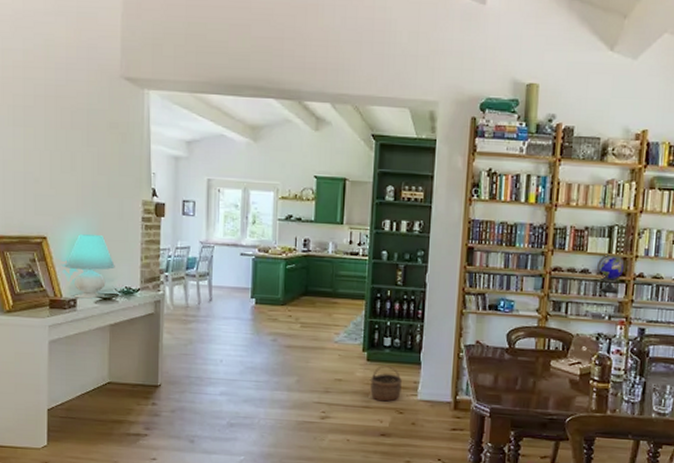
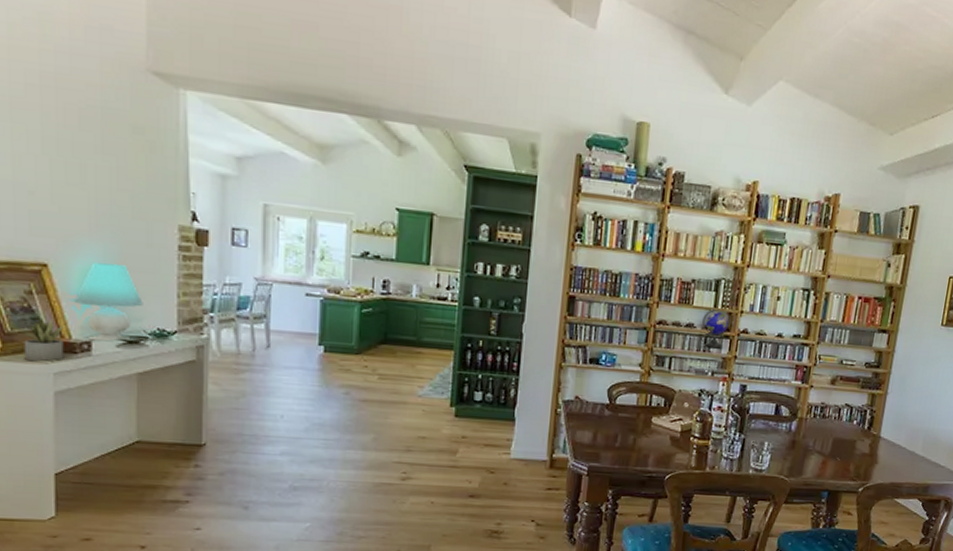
succulent plant: none [28,281,56,317] -> present [23,319,64,362]
wicker basket: present [370,364,402,402] -> none [458,421,494,461]

